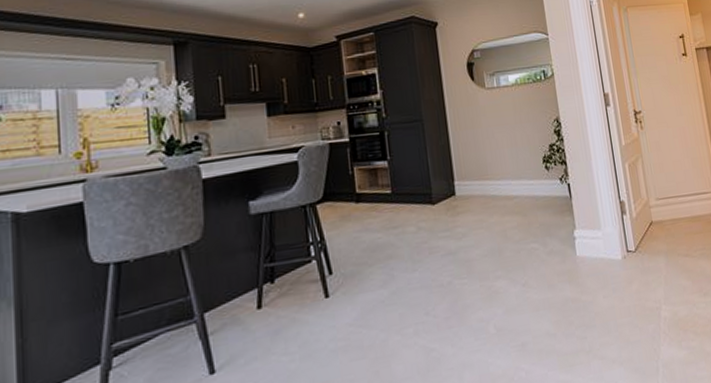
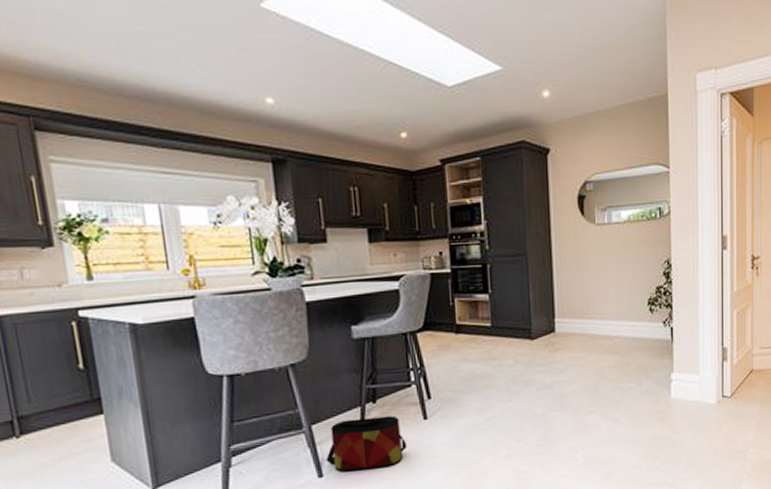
bag: none [218,296,308,366] -> present [325,415,408,472]

